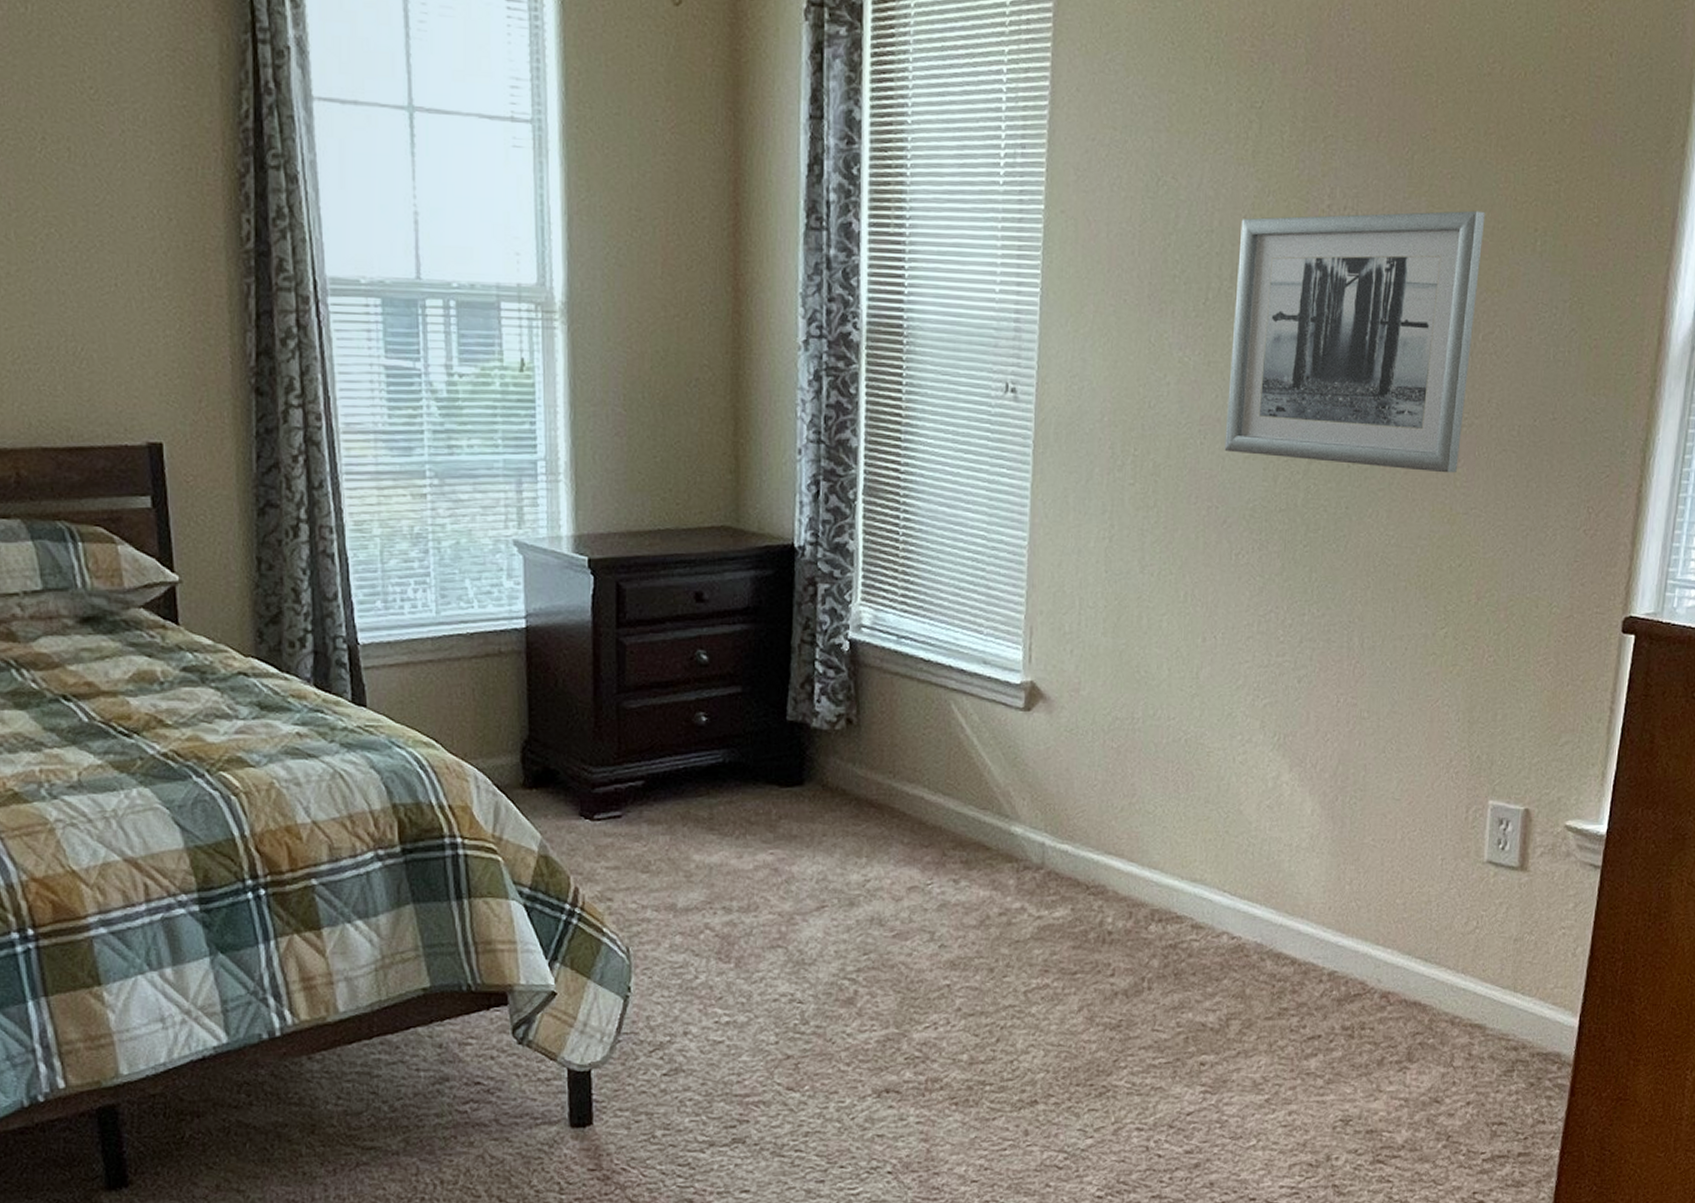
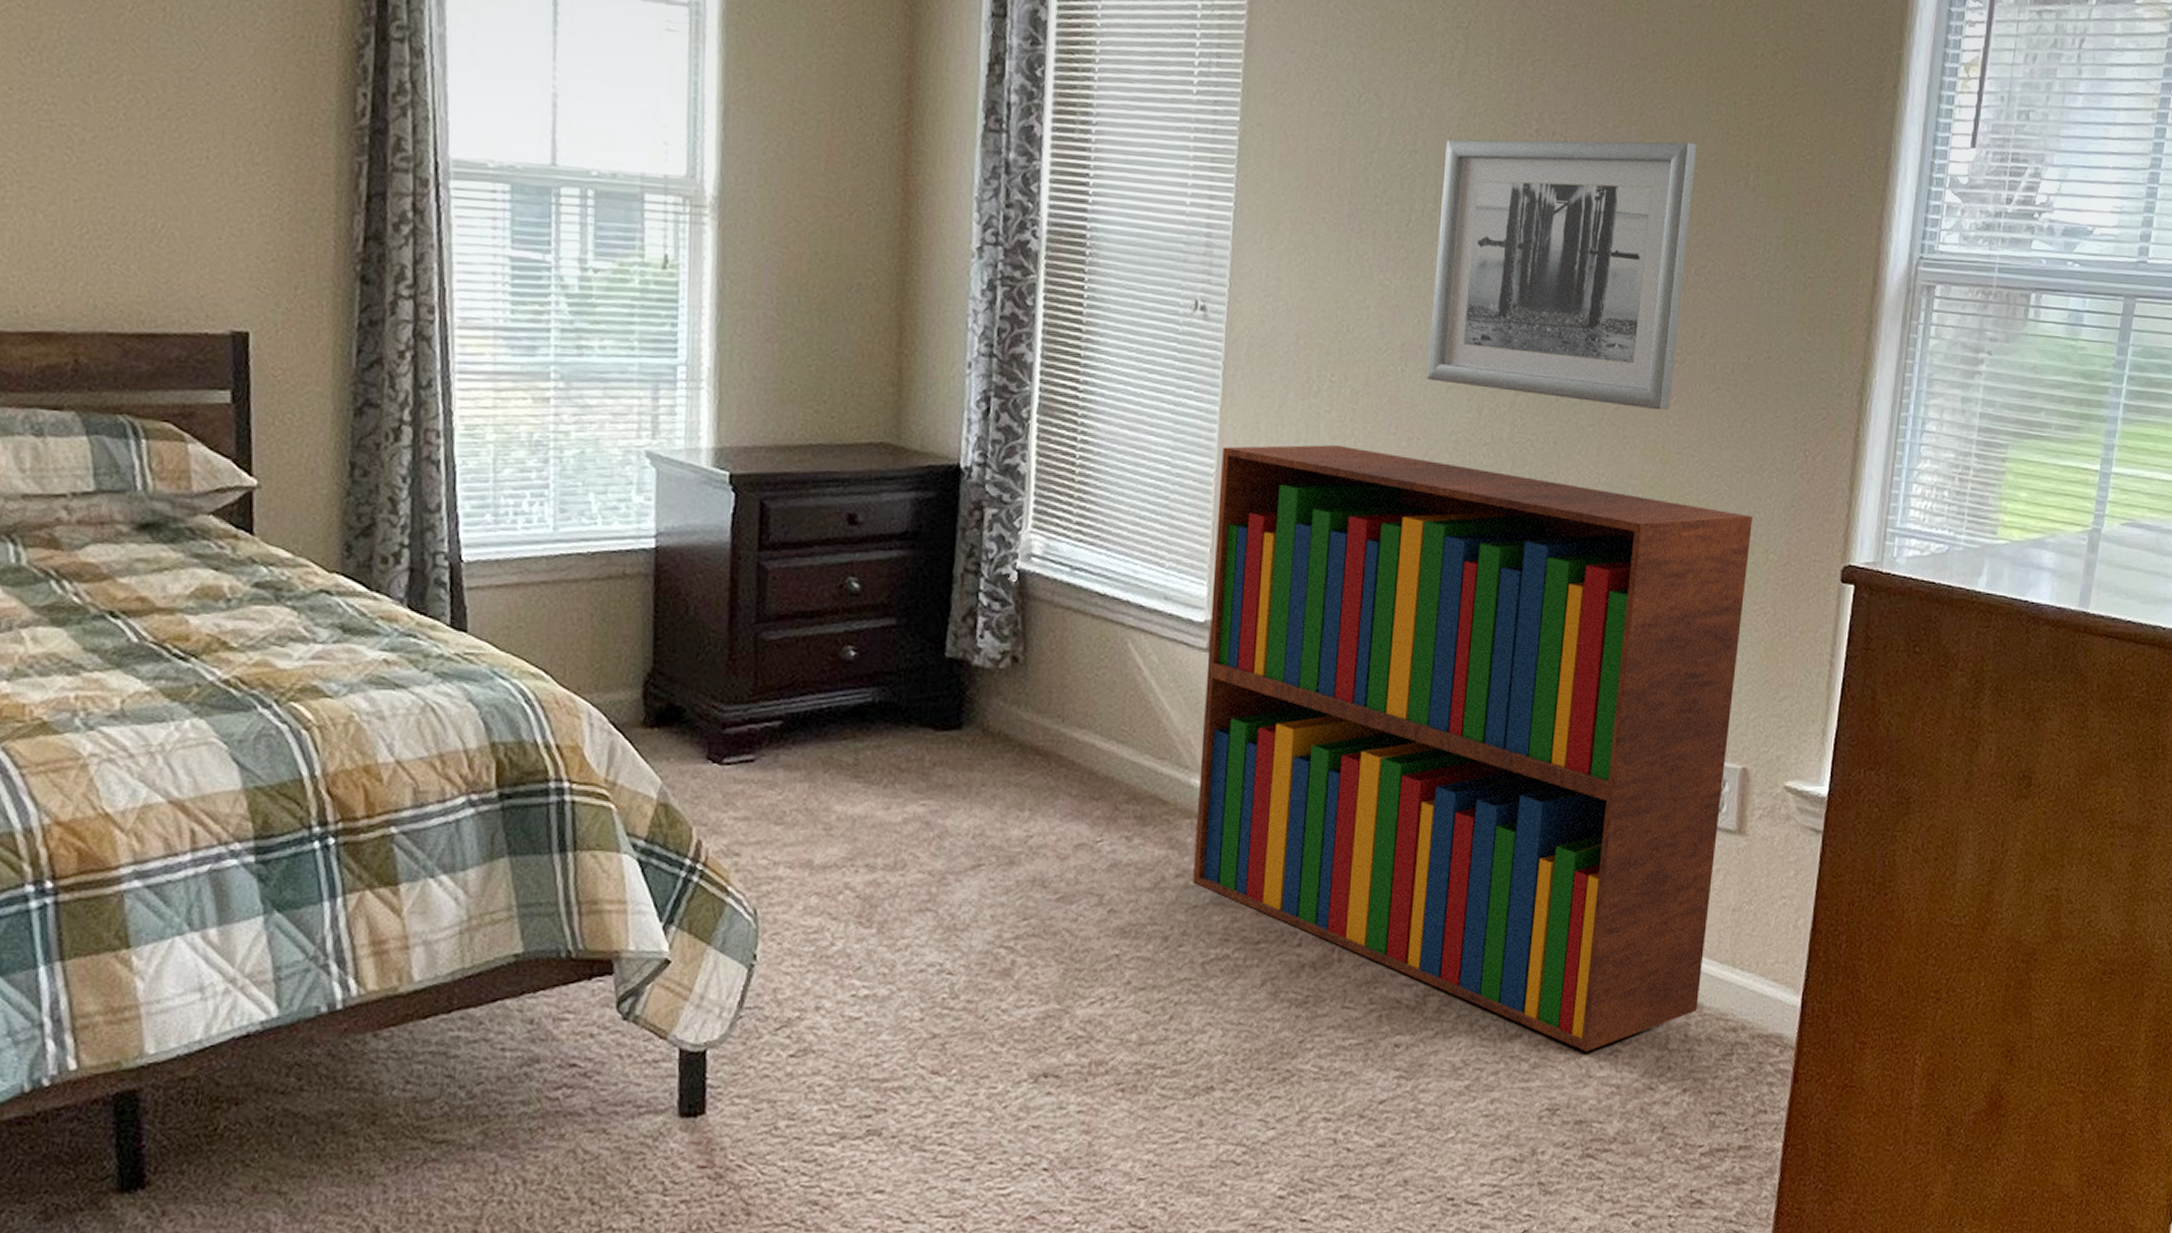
bookshelf: none [1015,515,1537,1069] -> present [1193,444,1753,1052]

